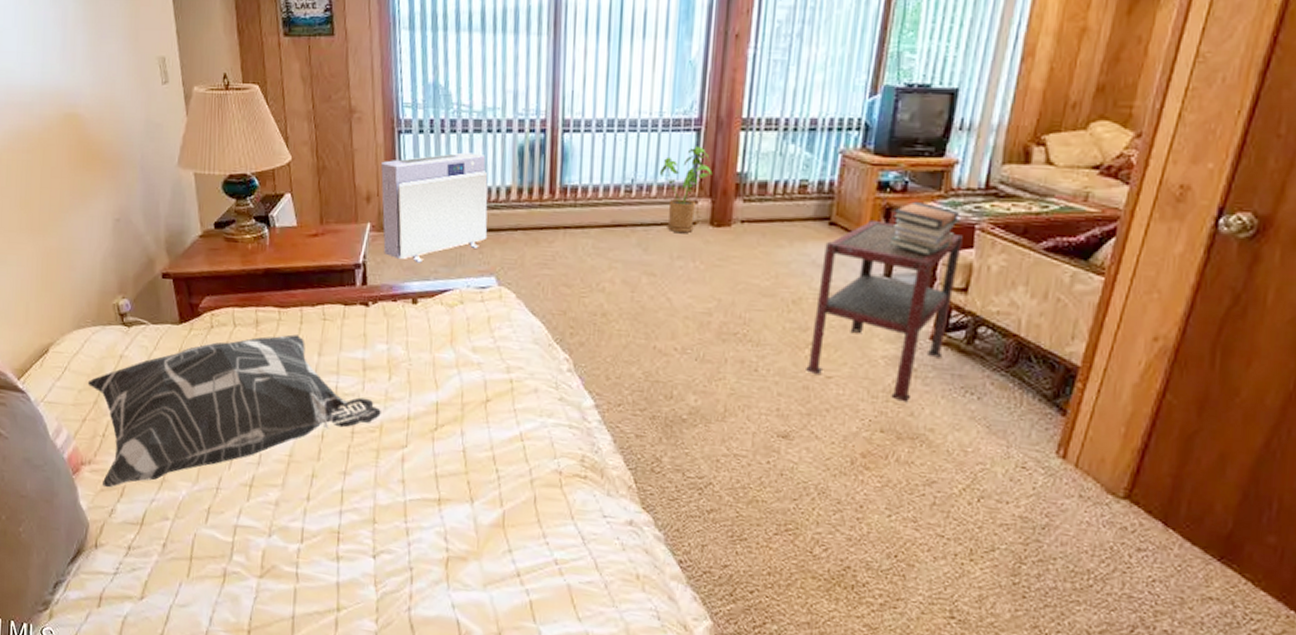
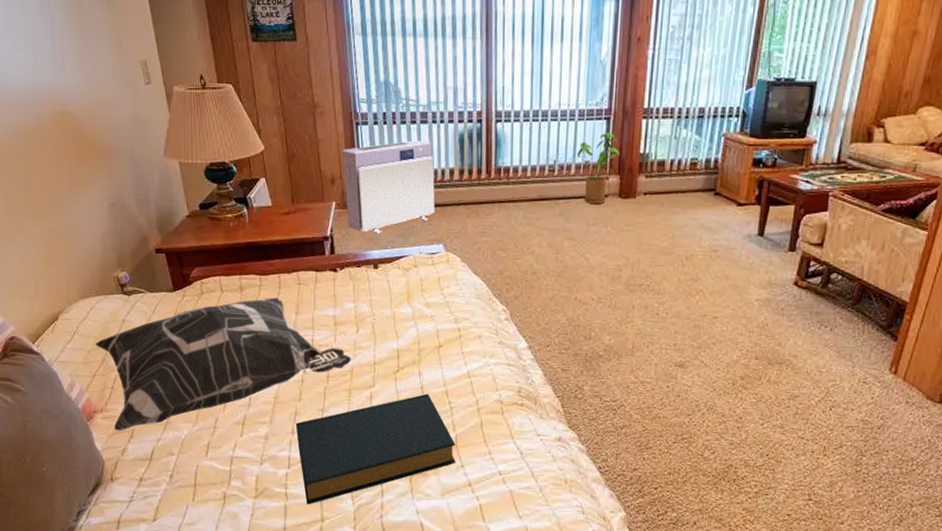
hardback book: none [311,458,503,590] -> present [295,393,456,505]
side table: present [806,219,963,403] -> none [697,190,819,335]
book stack: present [889,201,960,256] -> none [762,174,818,218]

